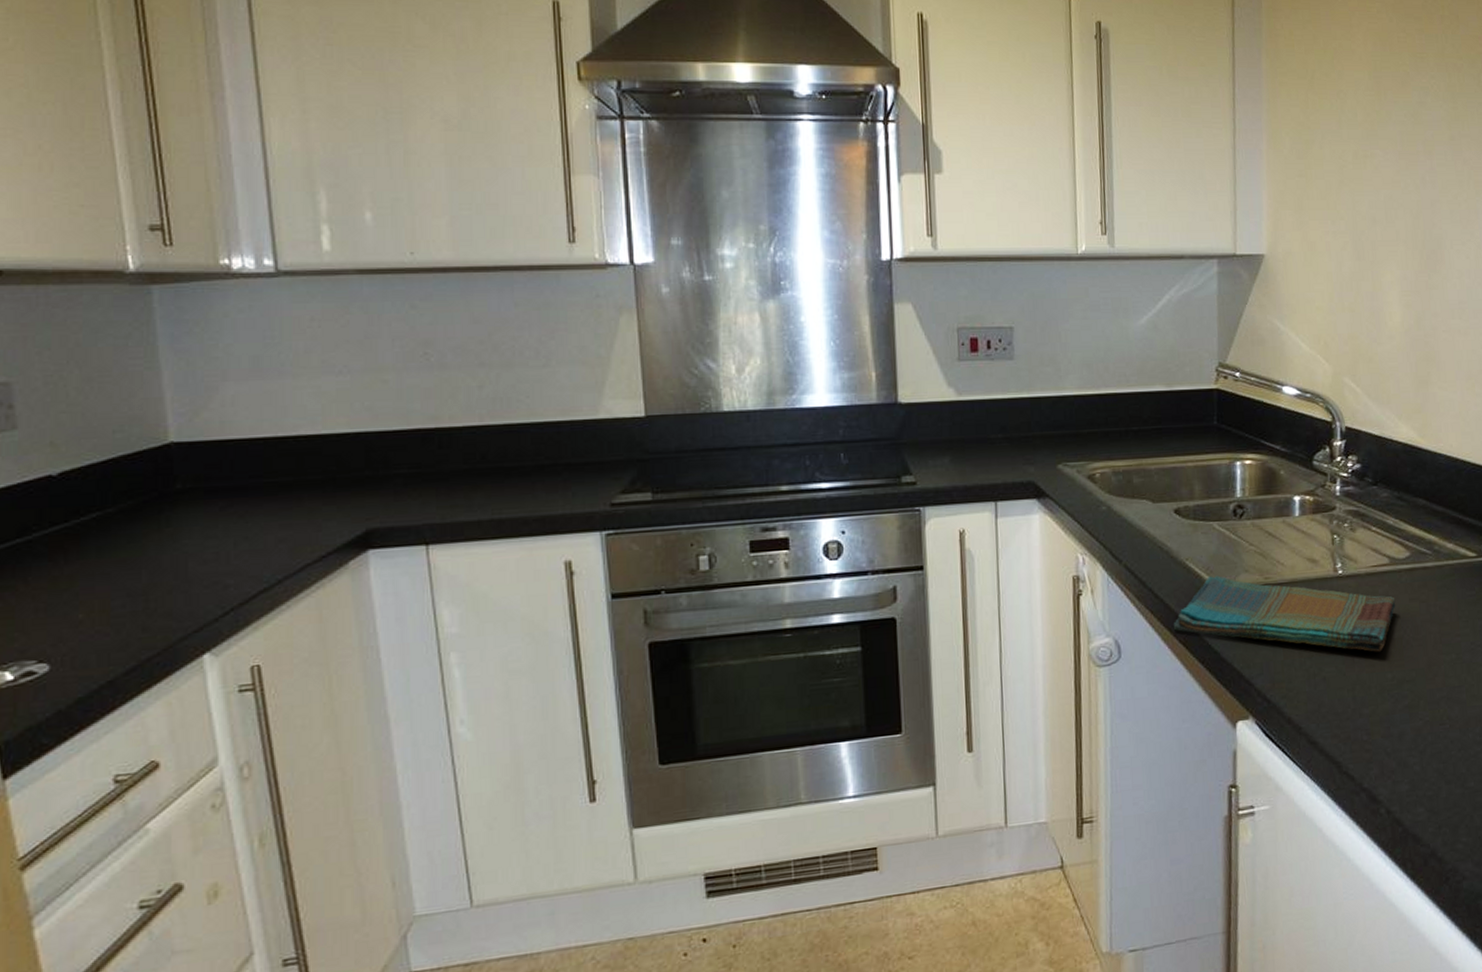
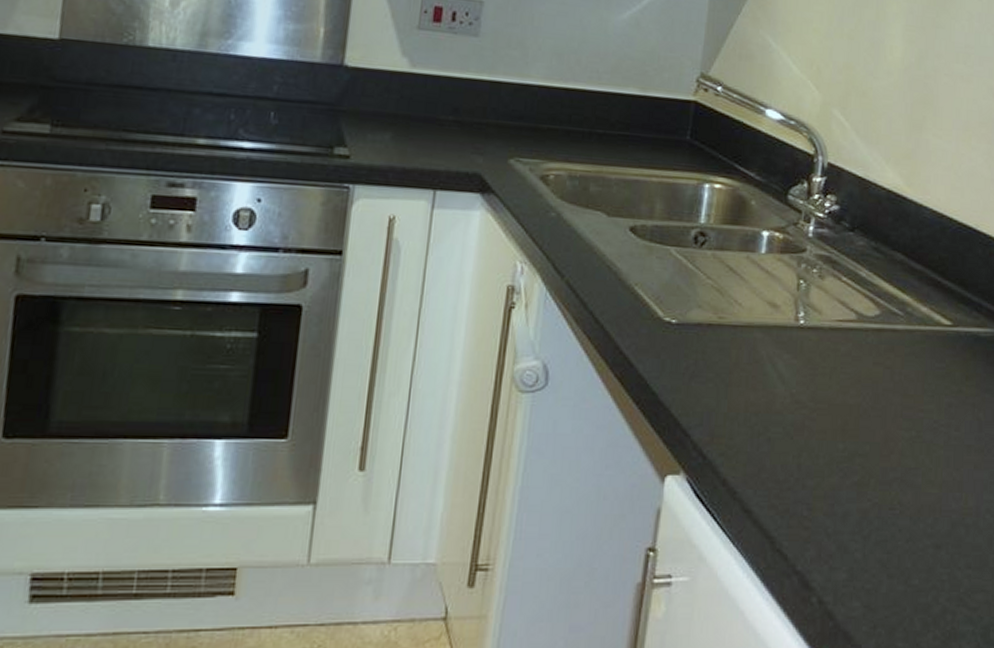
dish towel: present [1173,575,1396,652] -> none [610,306,858,417]

